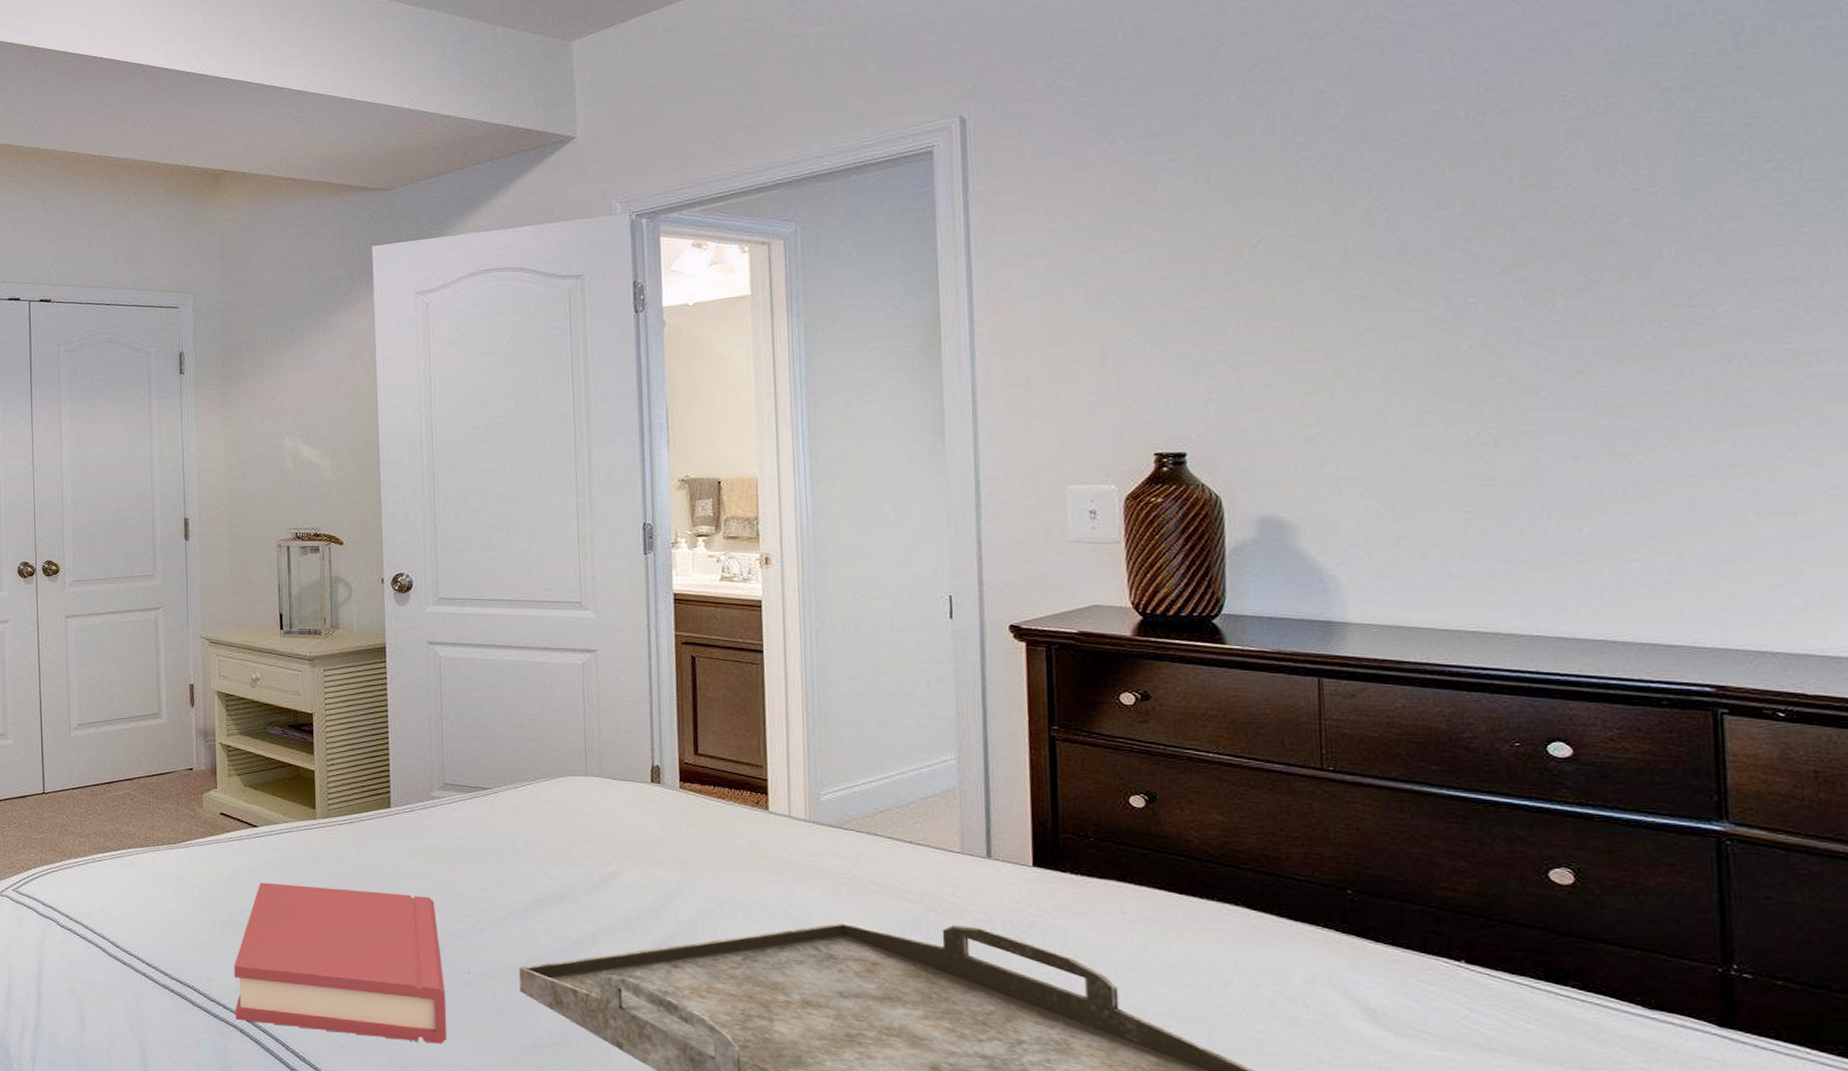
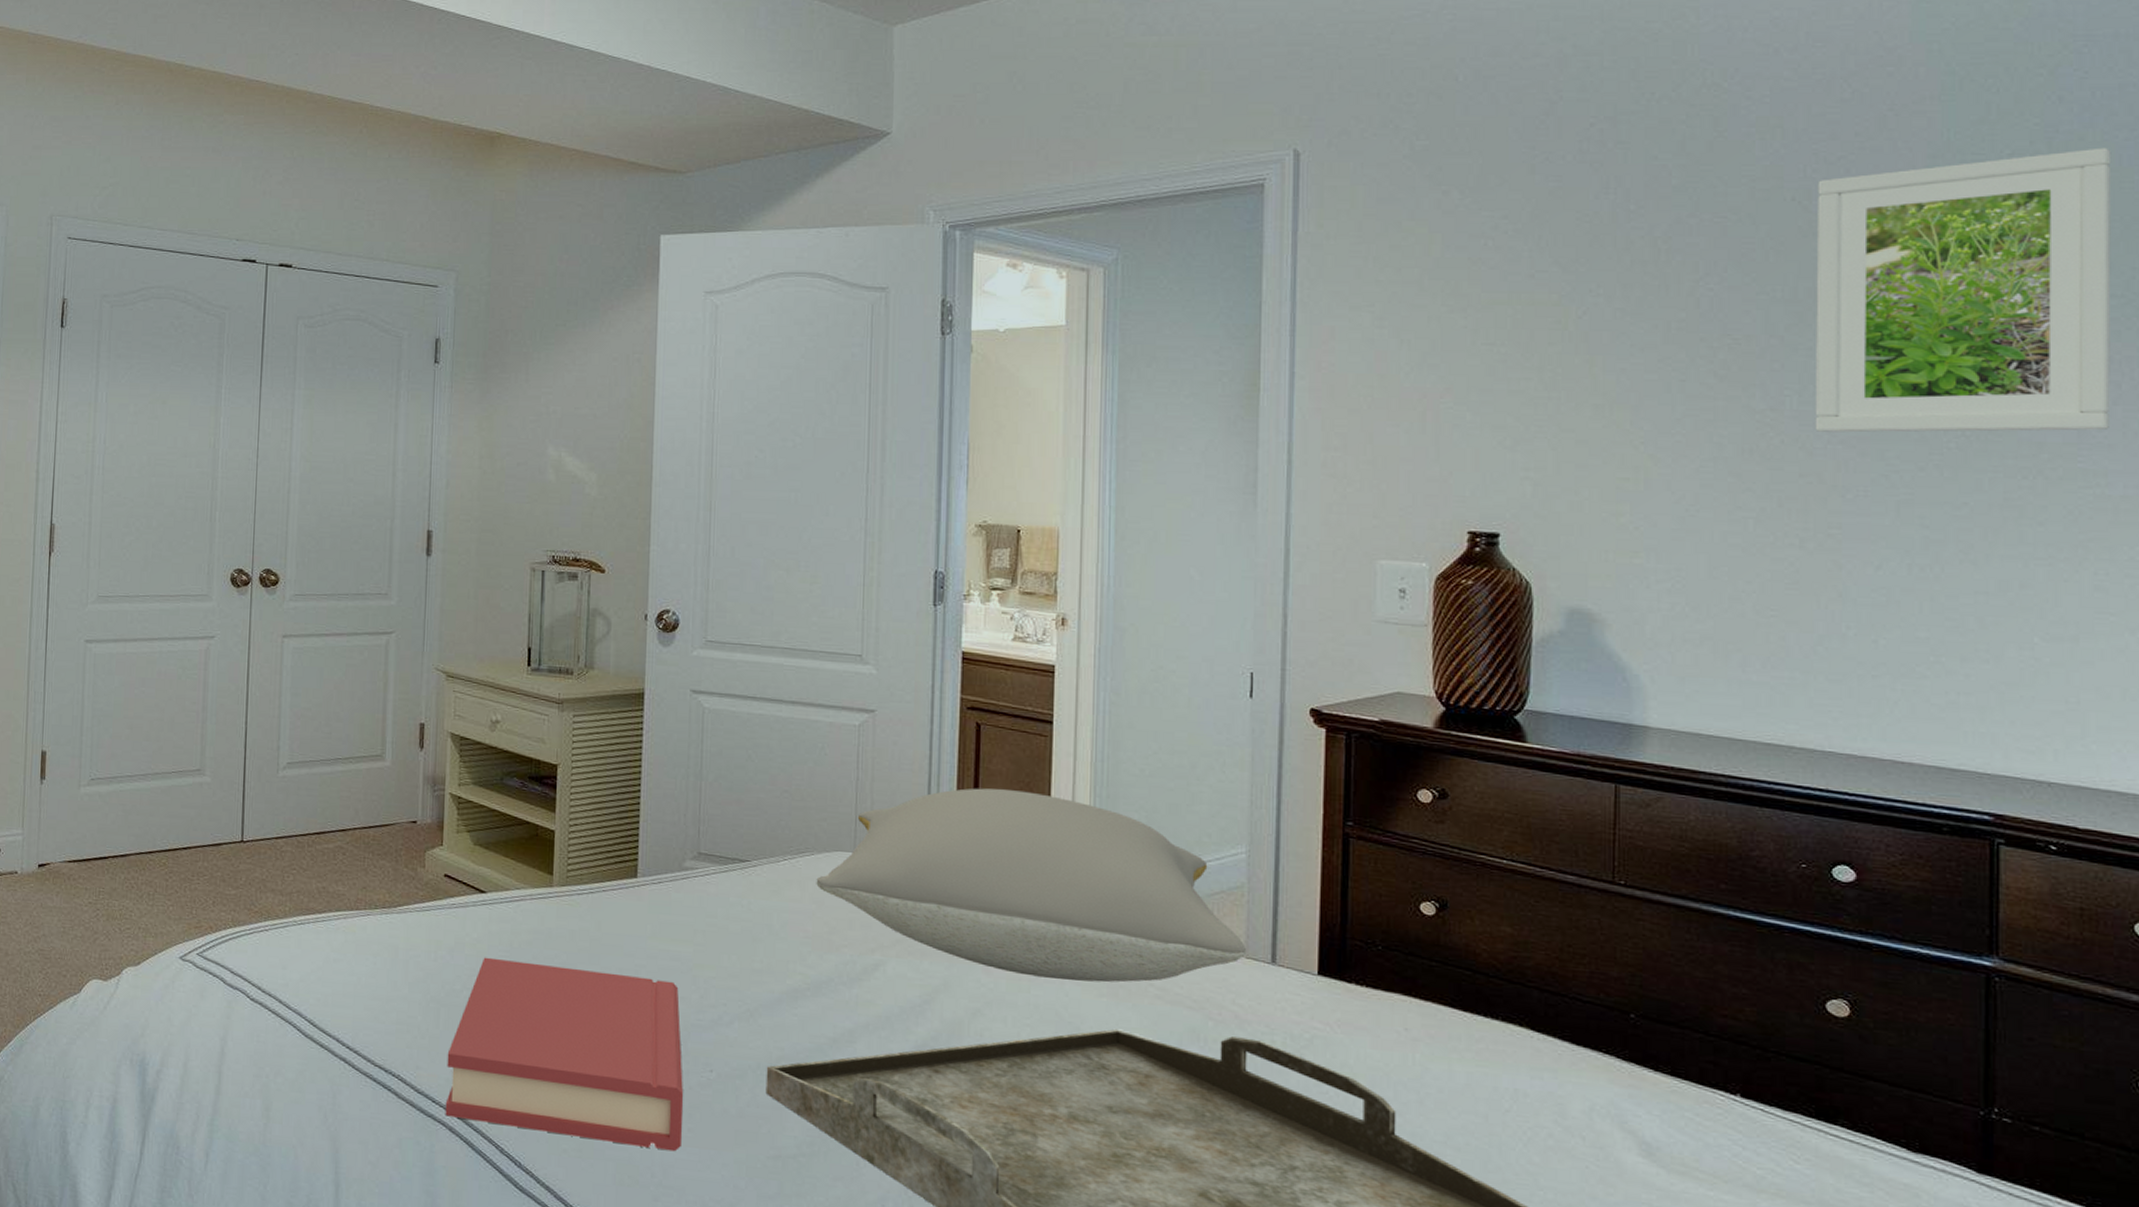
pillow: none [553,714,963,882] -> present [816,788,1247,983]
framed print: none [1491,37,1818,335] -> present [1815,147,2112,433]

